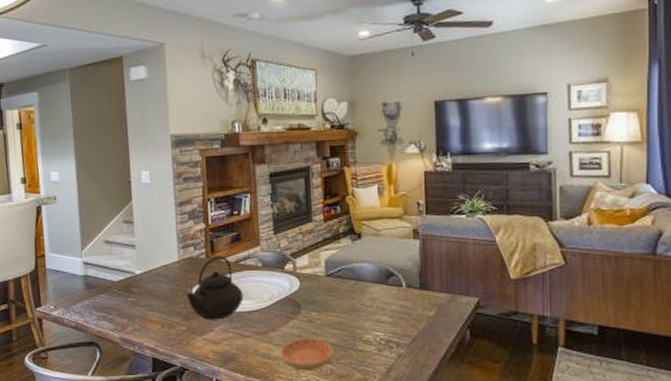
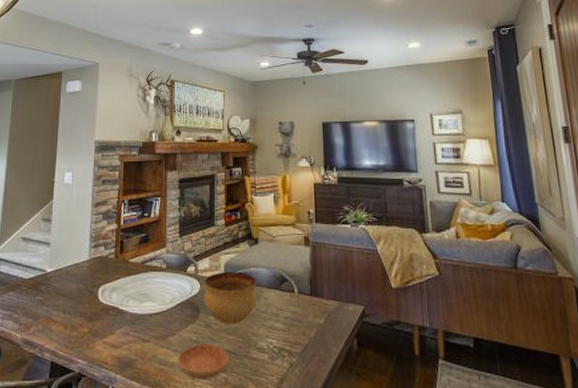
teapot: present [187,255,244,320] -> none [92,255,146,322]
bowl: none [304,267,362,319] -> present [204,271,257,324]

